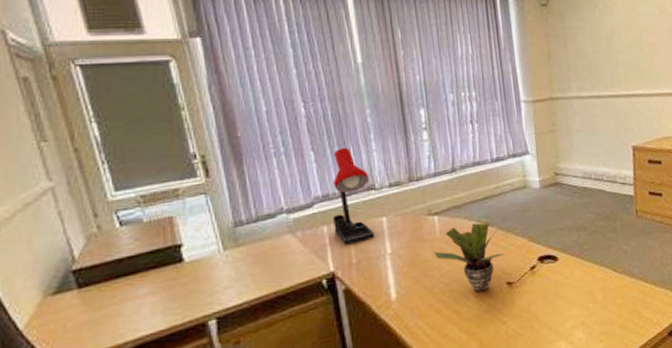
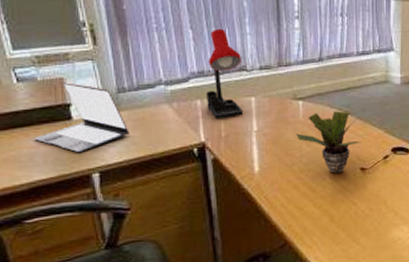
laptop: none [140,220,250,299] -> present [34,81,130,153]

